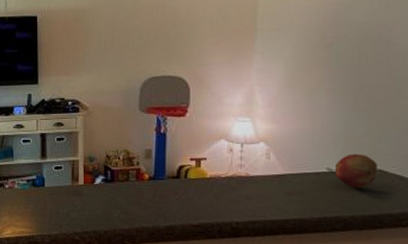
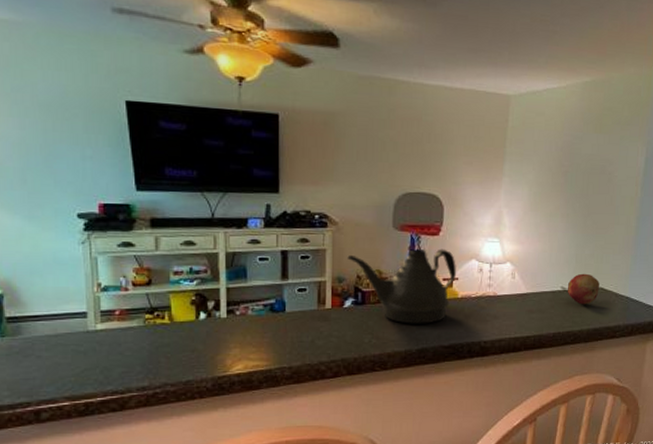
teapot: none [97,129,204,203] -> present [347,249,456,324]

